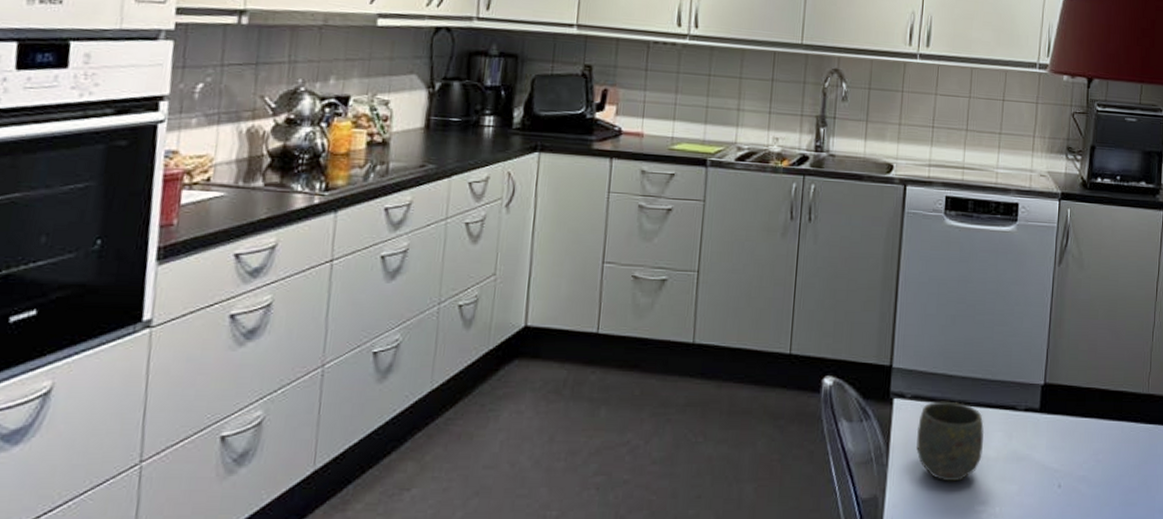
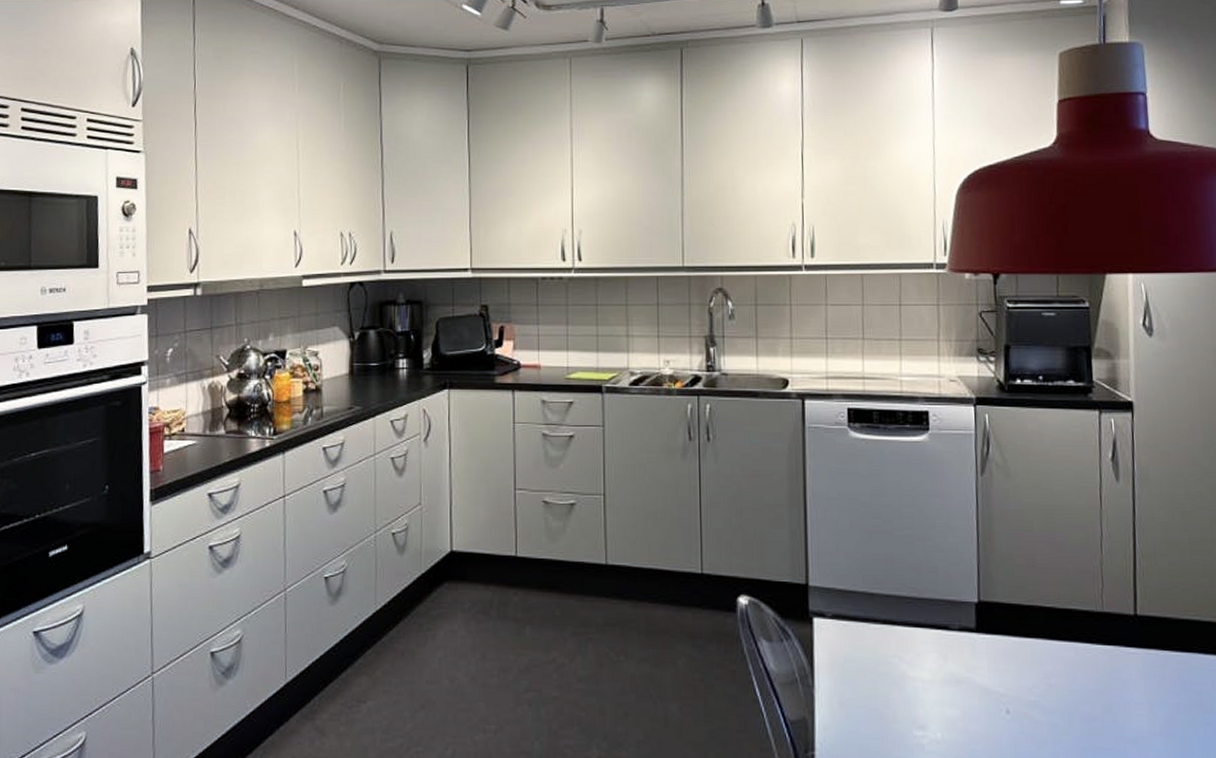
mug: present [916,401,985,482] -> none [841,620,916,705]

